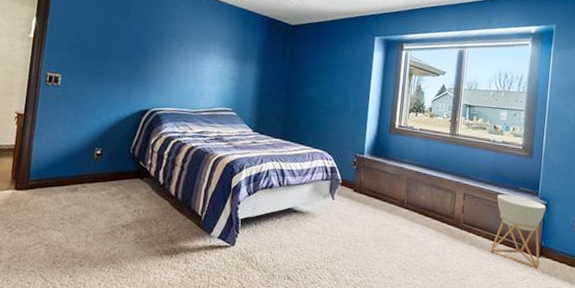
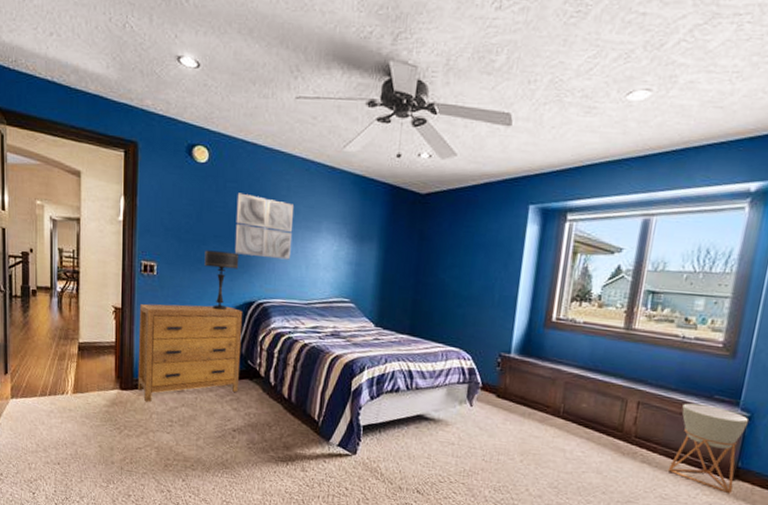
dresser: none [32,110,138,202] -> present [137,303,243,403]
table lamp: none [105,65,138,117] -> present [204,250,239,311]
wall art: none [133,18,187,75] -> present [234,193,293,260]

